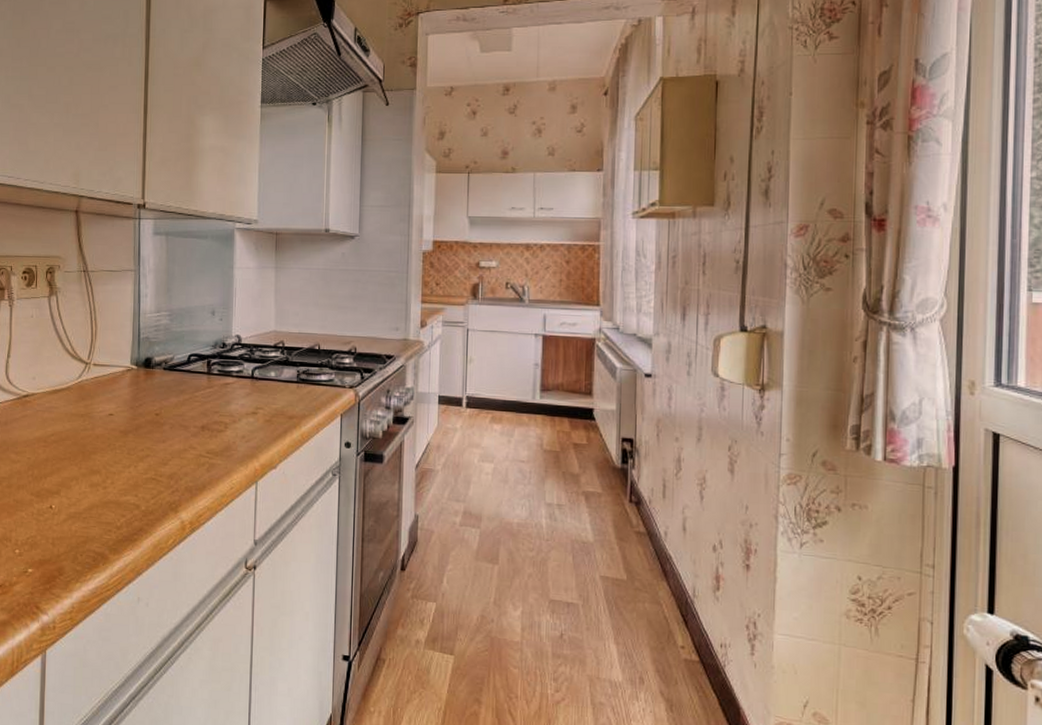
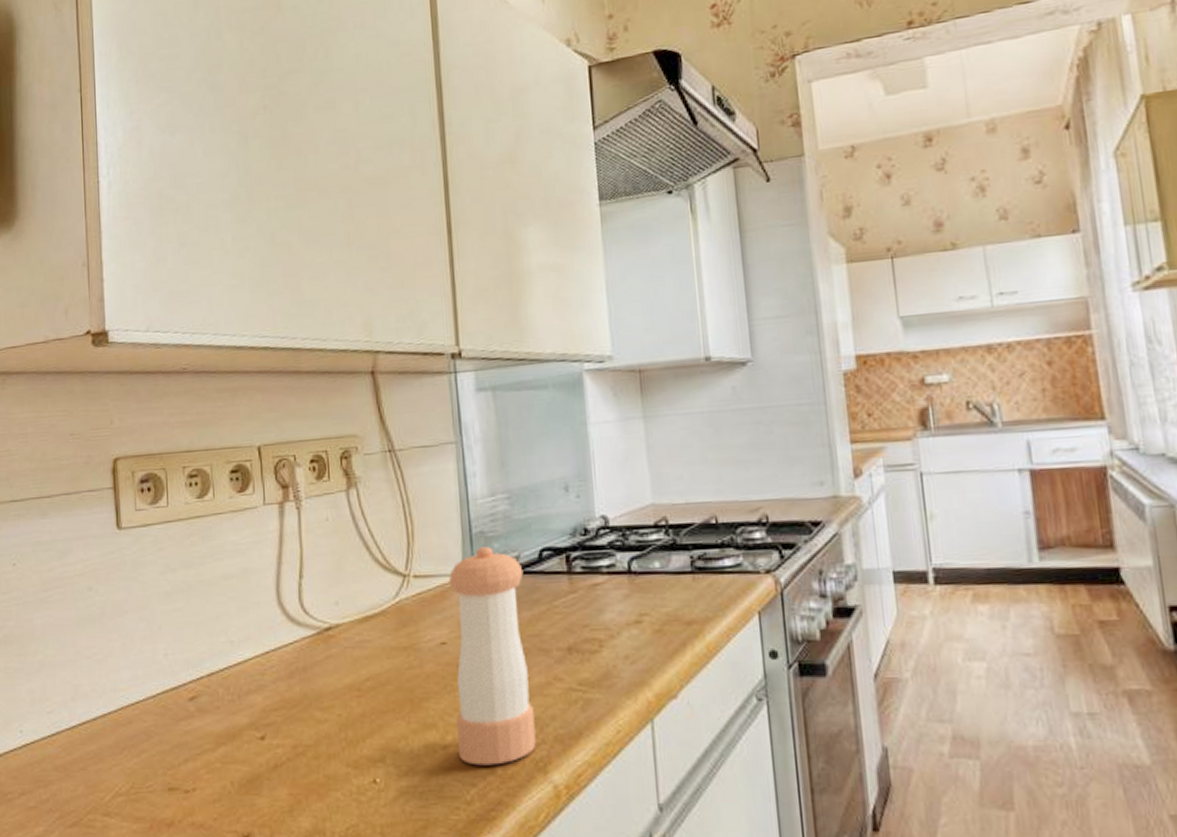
pepper shaker: none [114,349,175,504] -> present [449,547,536,766]

